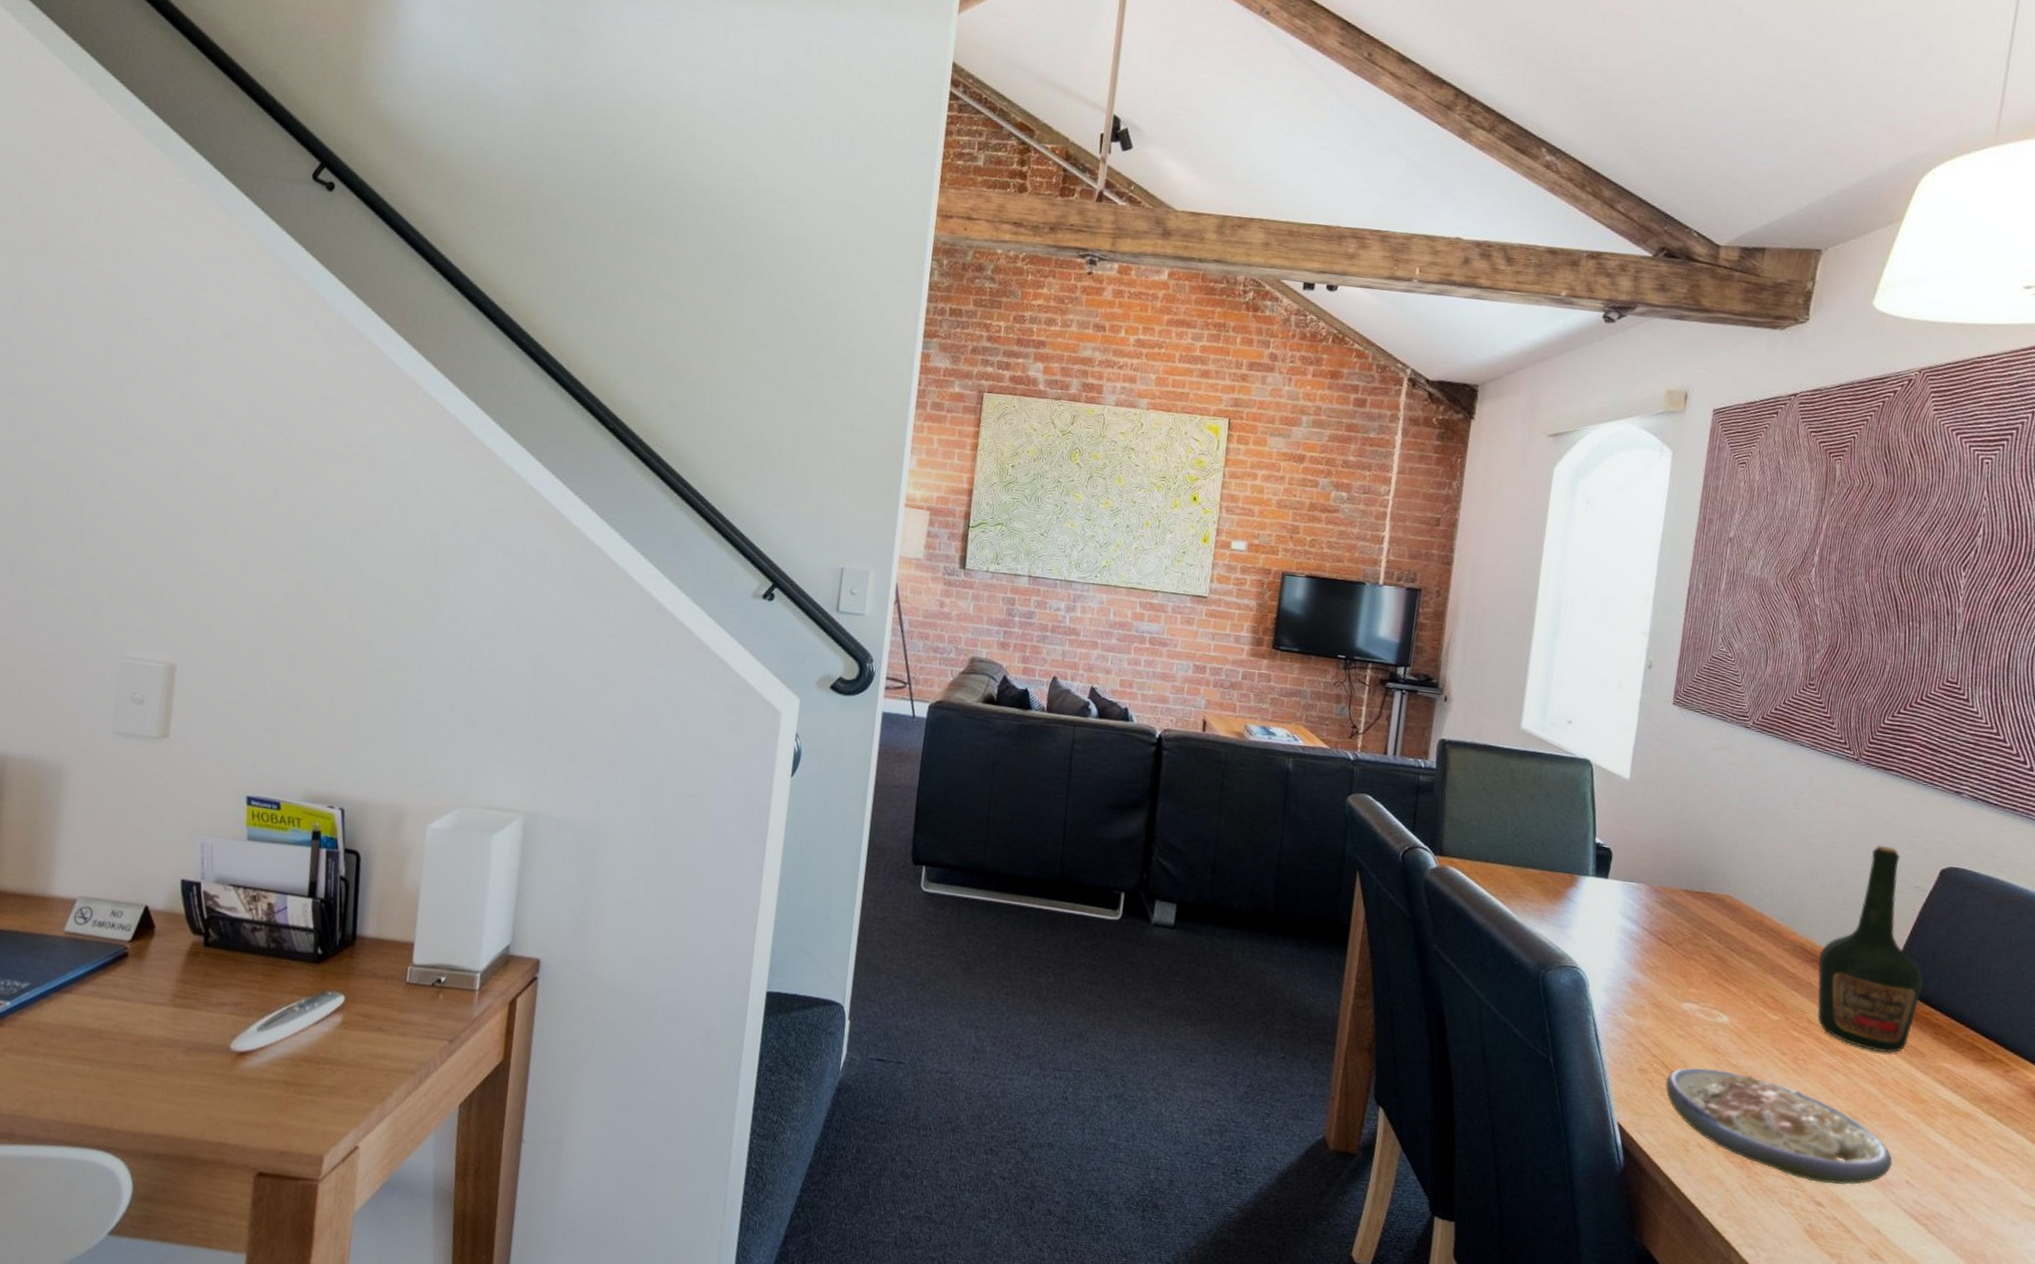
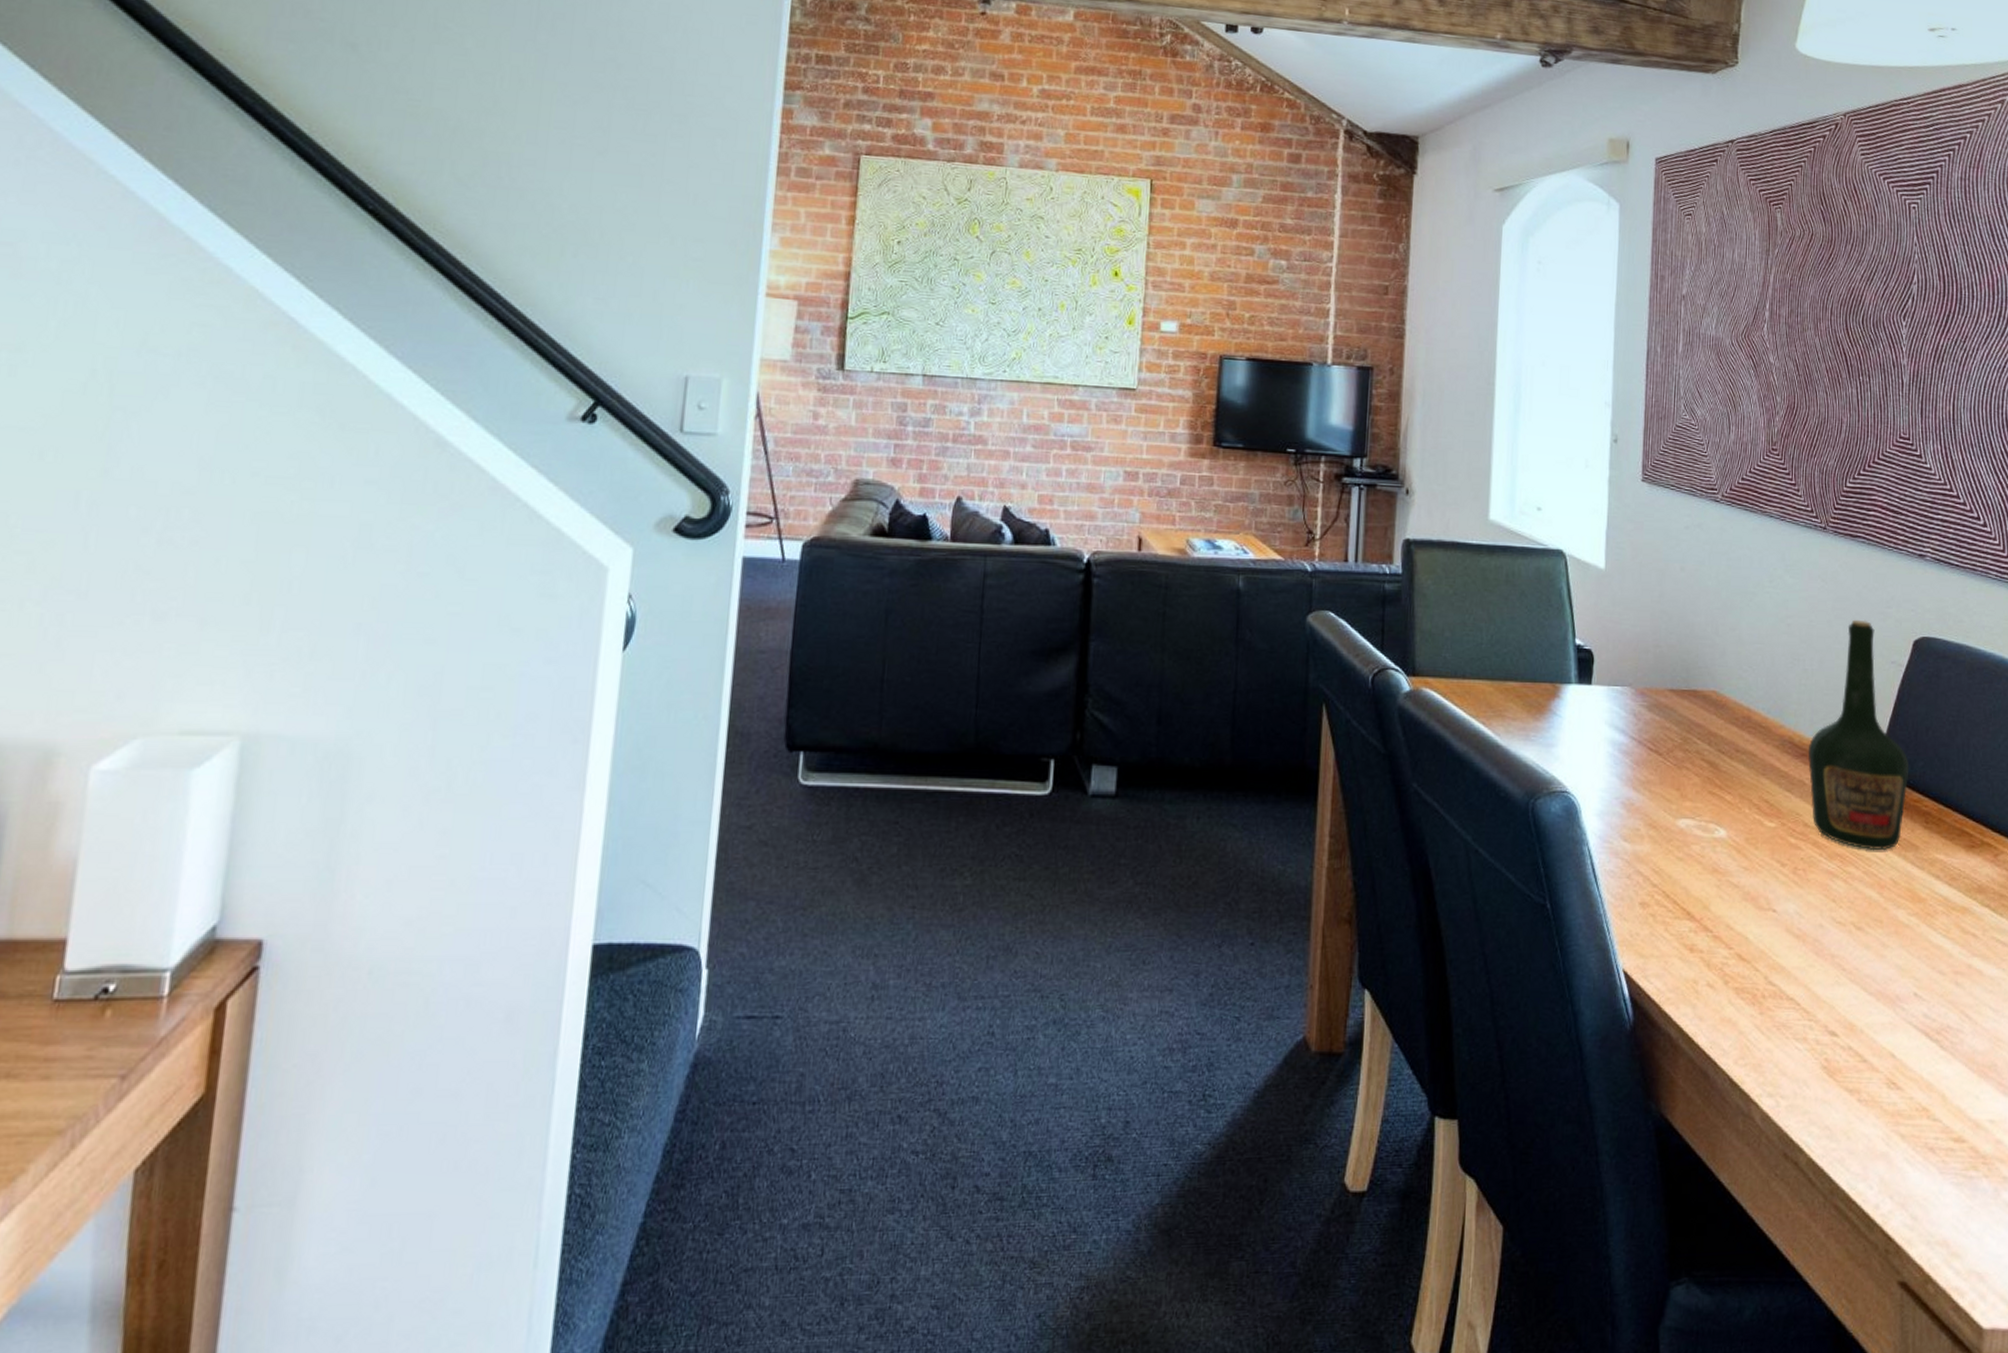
soup: present [1665,1067,1893,1185] -> none [1668,892,1899,1009]

